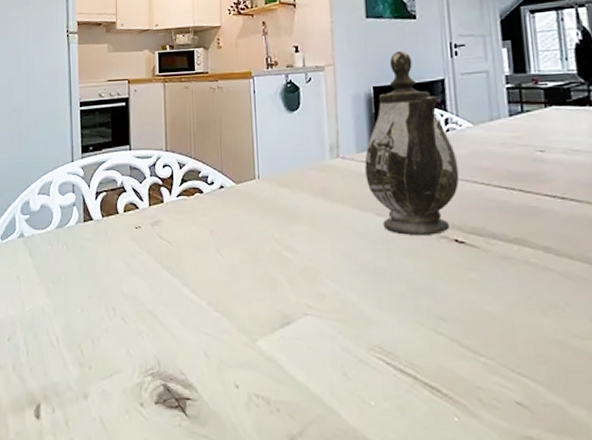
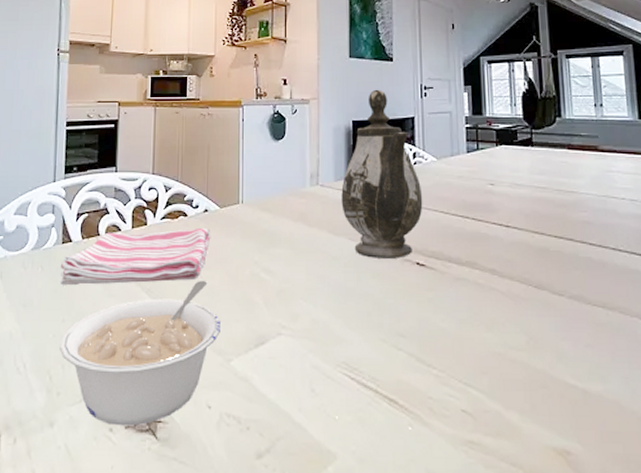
dish towel: none [84,204,227,263] -> present [60,227,210,286]
legume: none [88,258,244,402] -> present [59,280,220,426]

